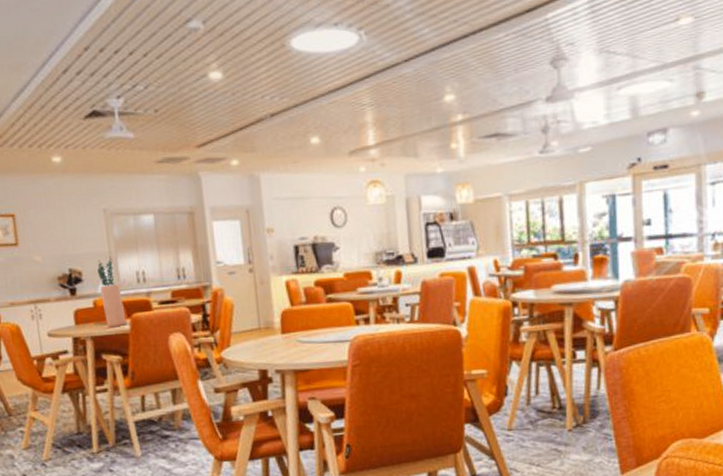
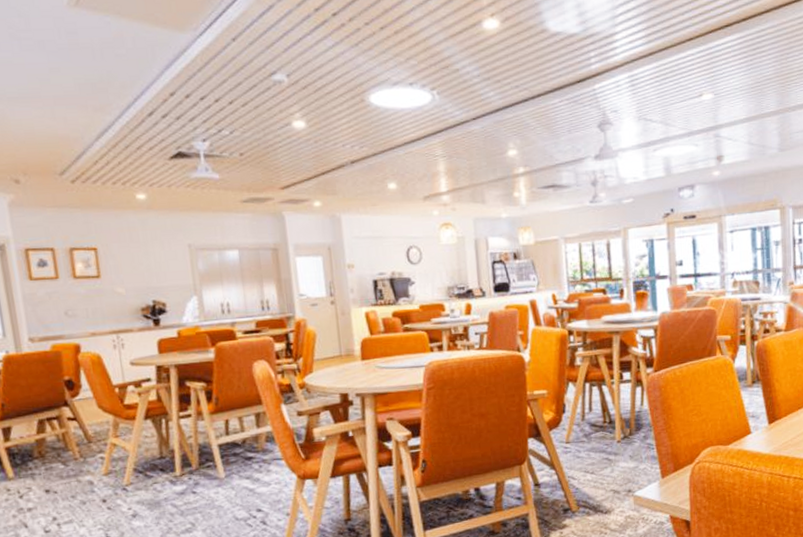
vase: present [97,256,127,328] -> none [182,289,211,356]

